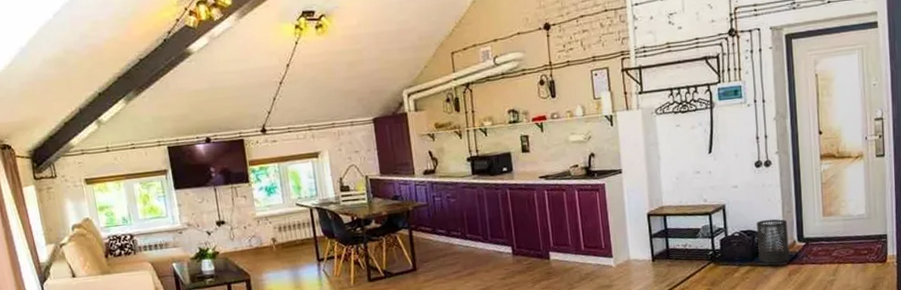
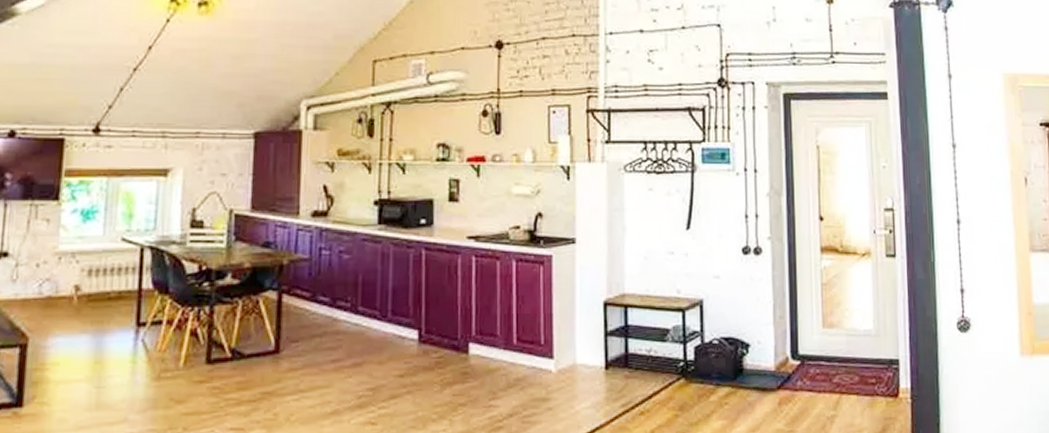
trash can: present [757,219,790,264] -> none [741,325,781,386]

